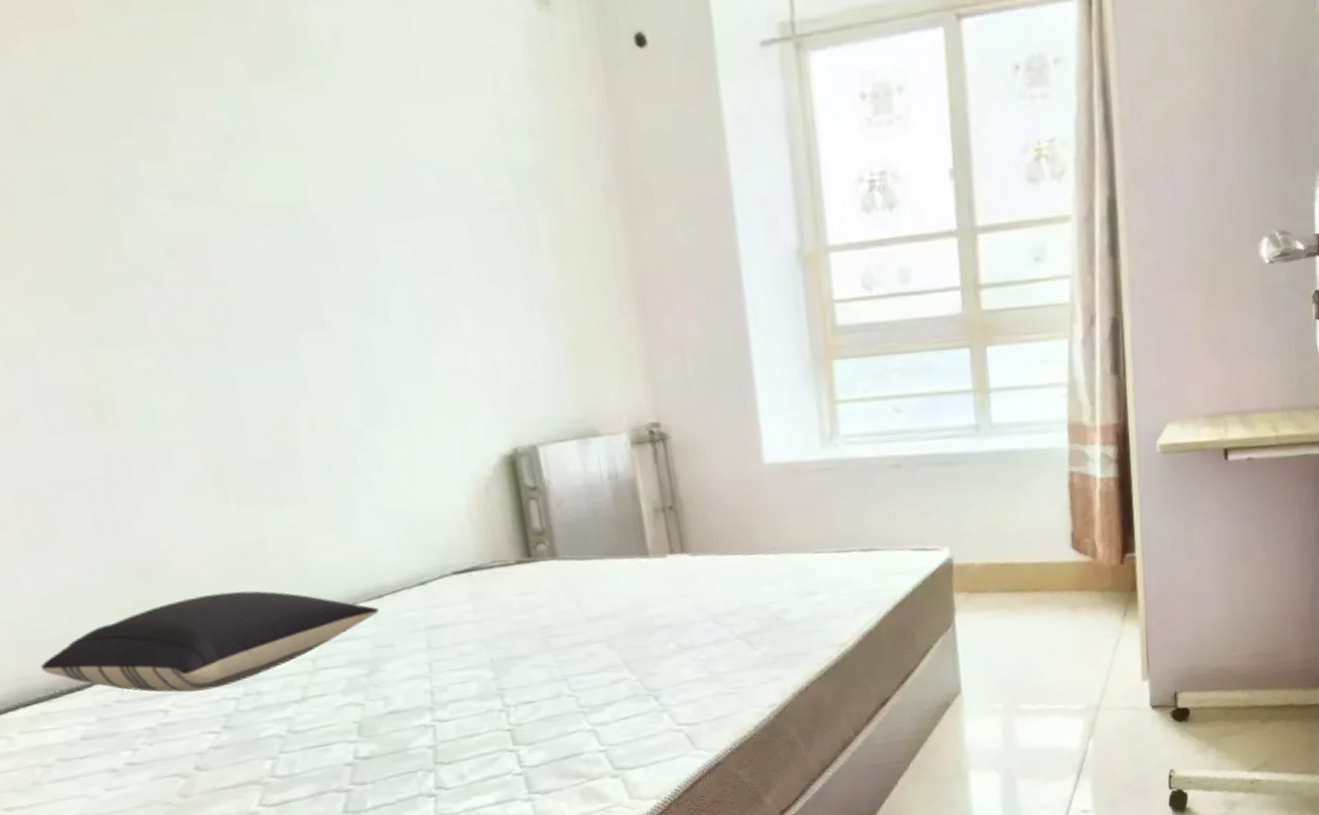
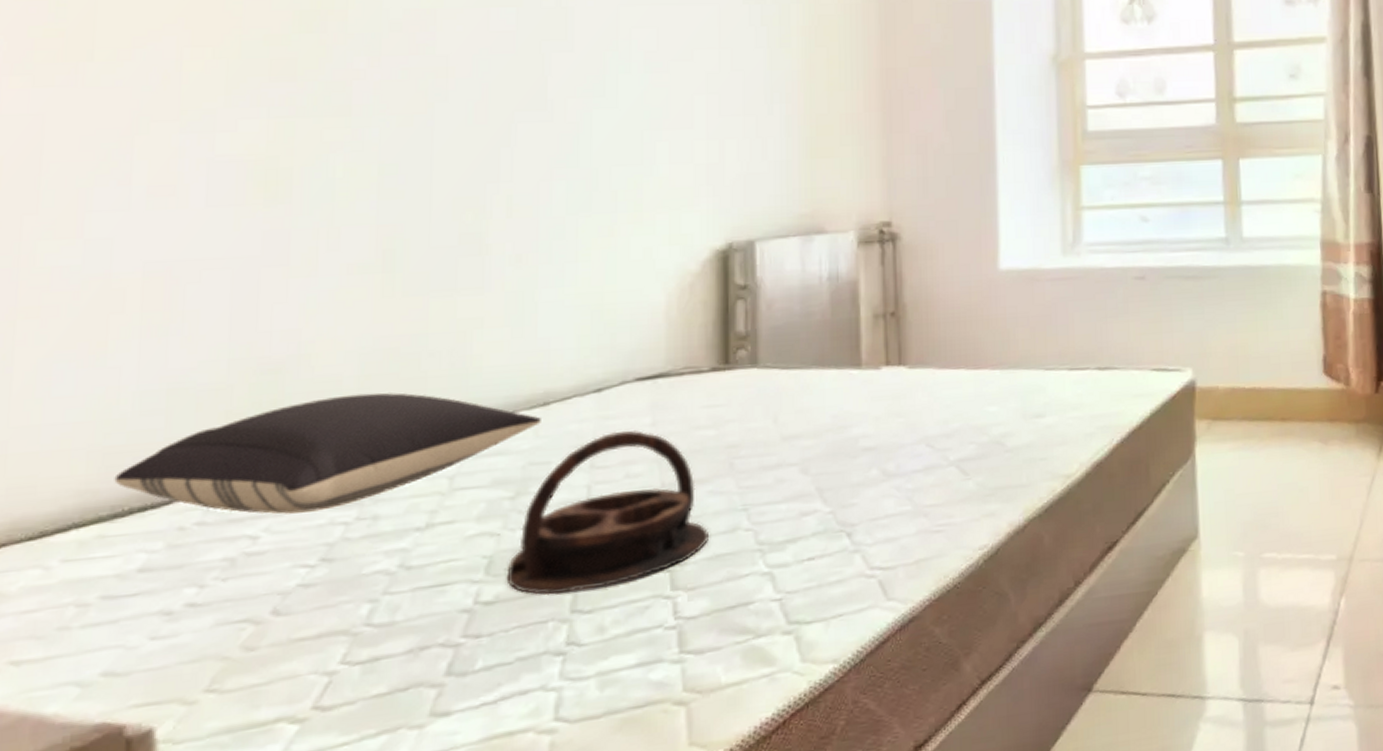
serving tray: none [375,616,538,751] -> present [506,430,708,596]

